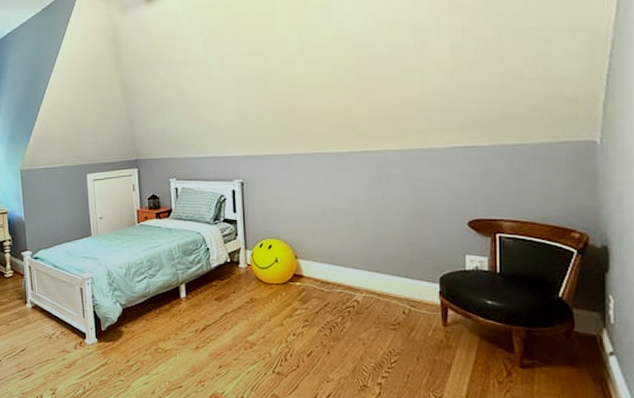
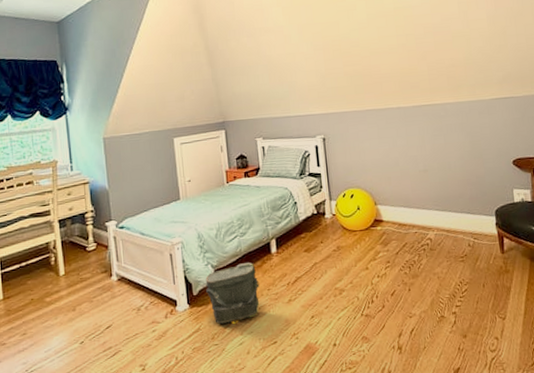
bag: none [114,305,167,364] -> present [205,262,260,325]

